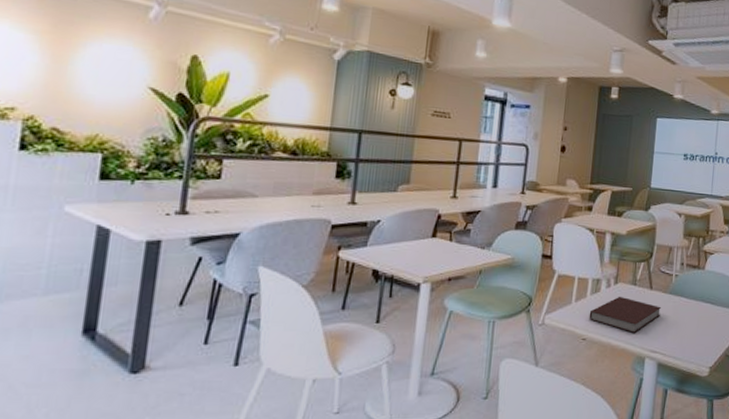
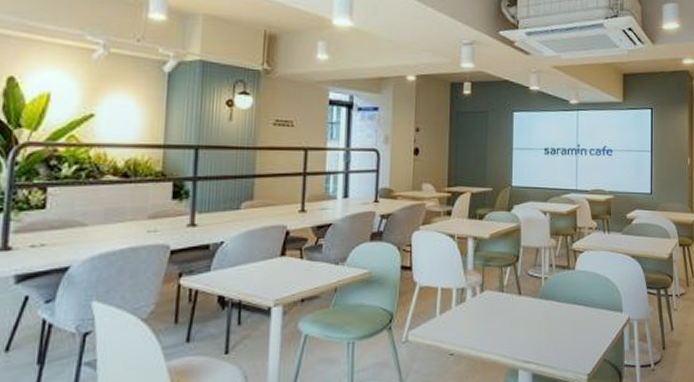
notebook: present [589,296,662,333] -> none [455,304,533,343]

